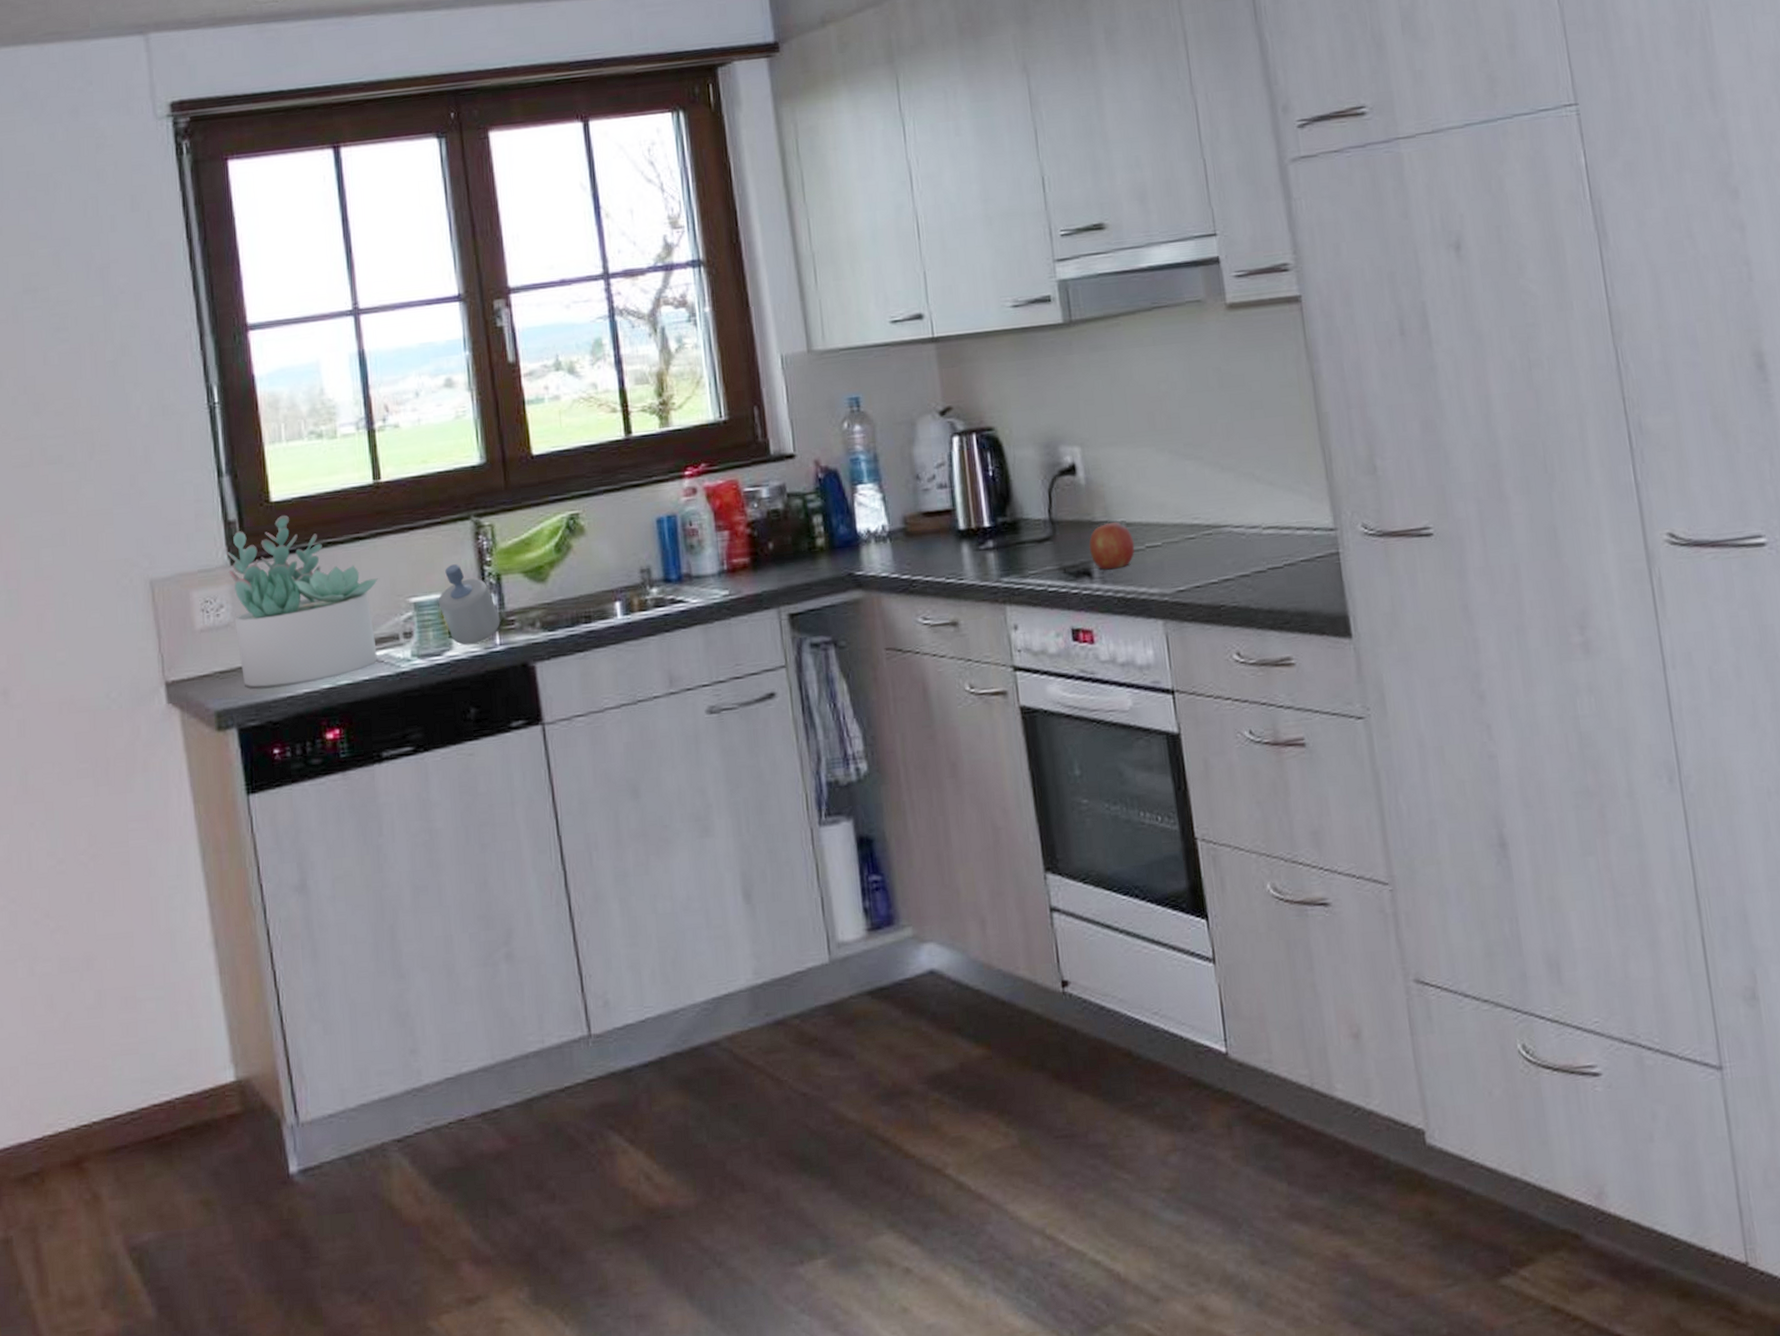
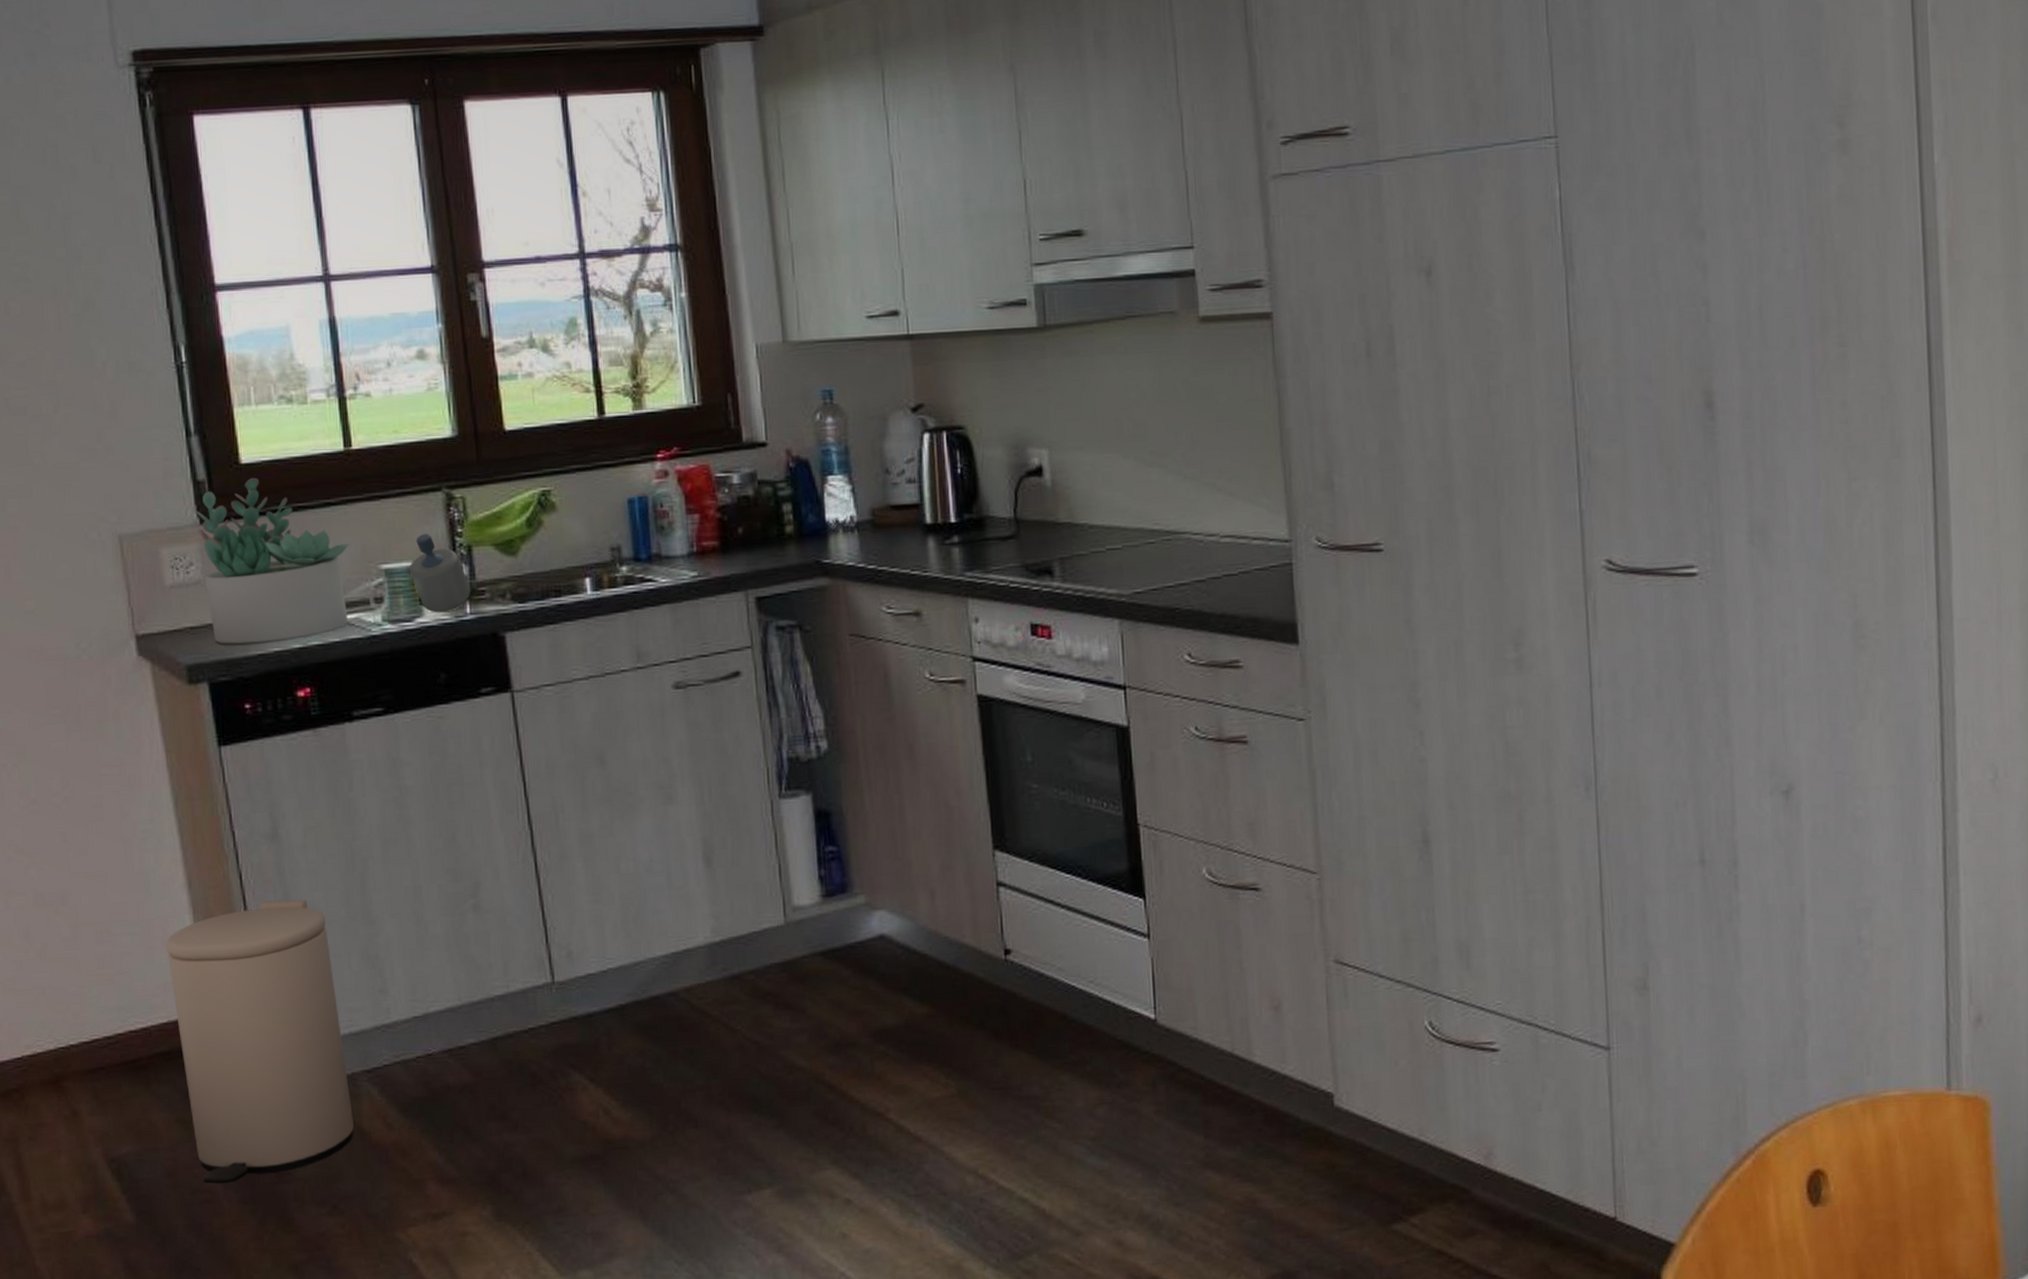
pedal bin: none [191,955,384,1272] -> present [166,900,354,1184]
fruit: present [1089,521,1135,570] -> none [1051,523,1096,569]

